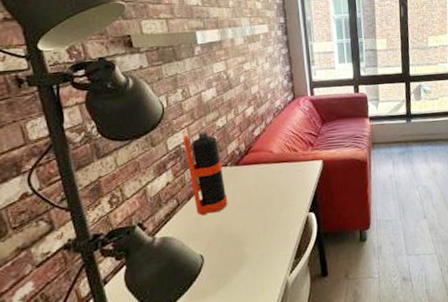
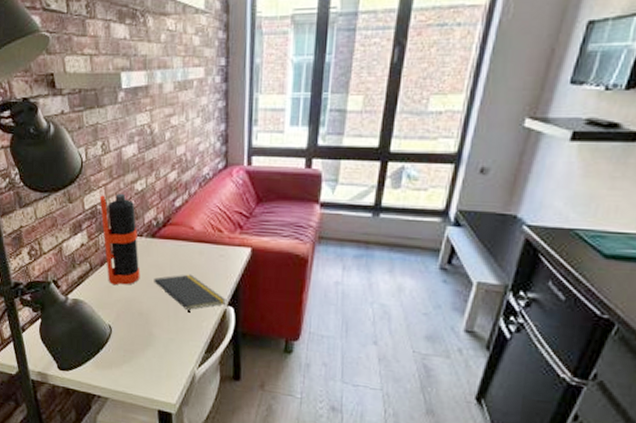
notepad: none [241,191,307,226] -> present [154,274,226,313]

